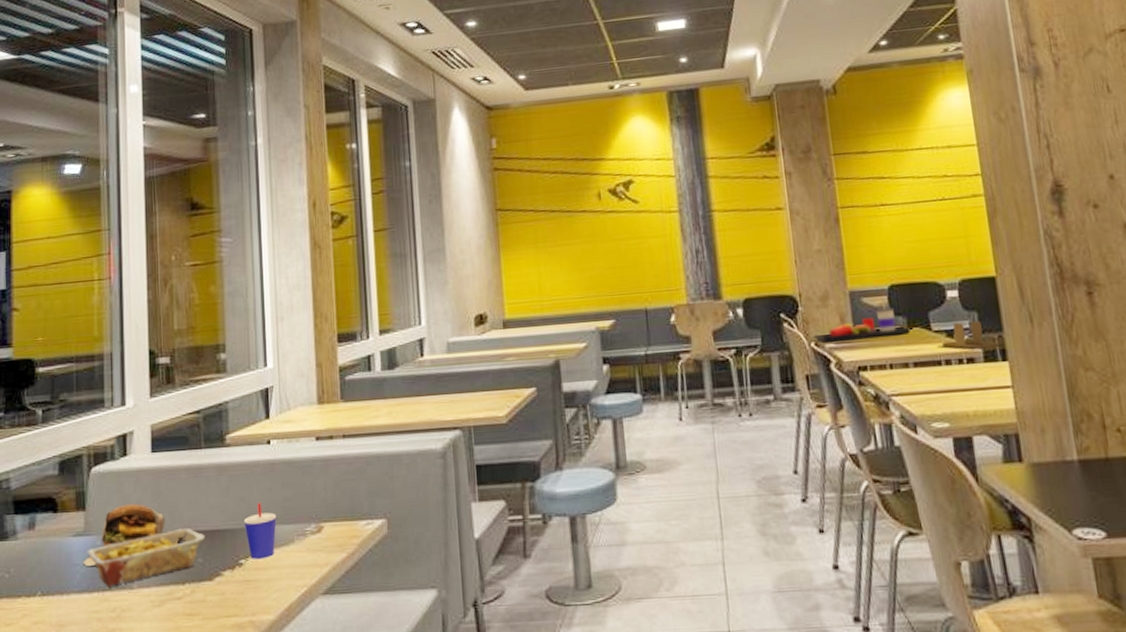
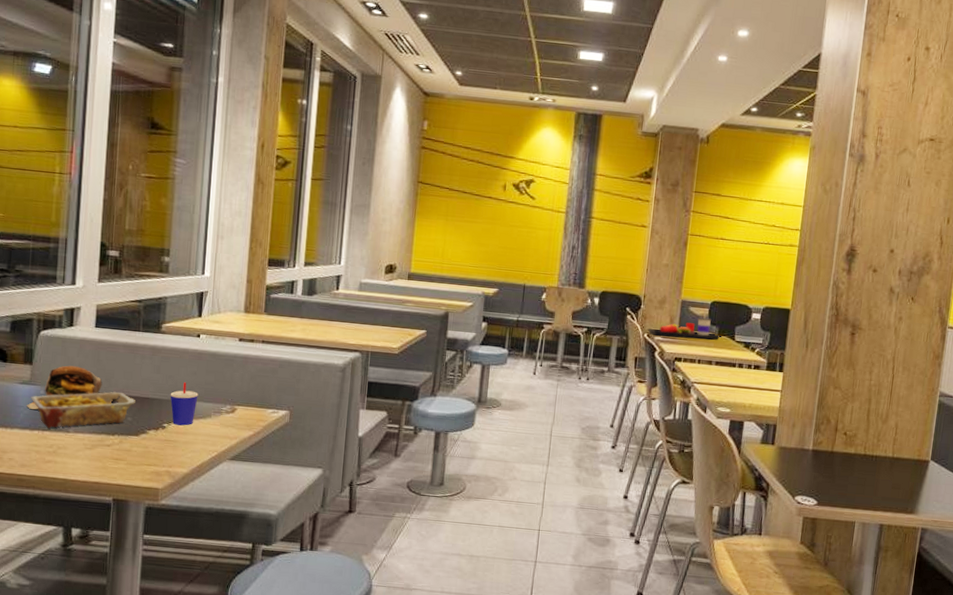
napkin holder: present [937,321,1005,351] -> none [735,338,783,362]

